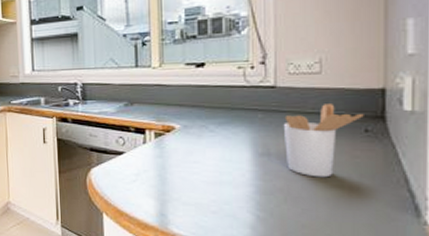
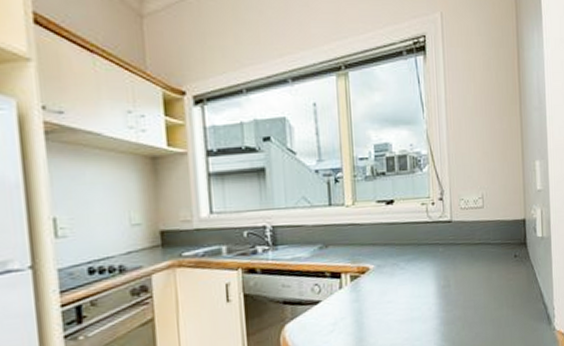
utensil holder: present [283,104,364,178] -> none [458,234,513,302]

